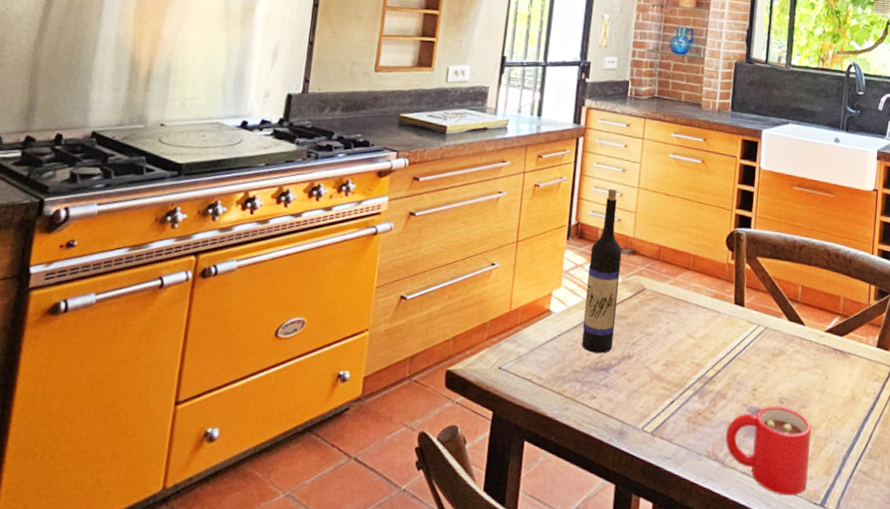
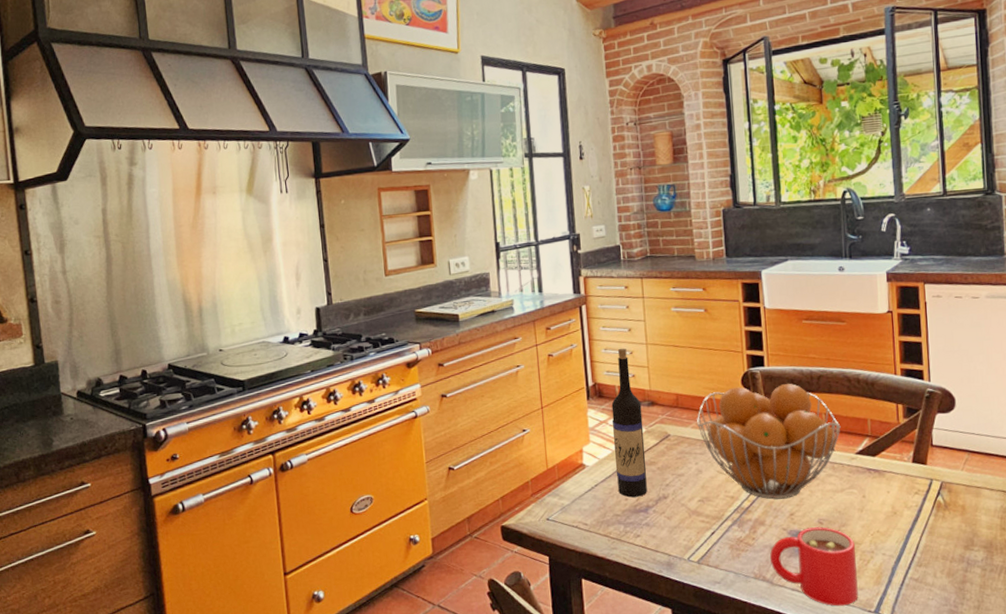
fruit basket: none [675,246,815,372] -> present [697,383,841,500]

